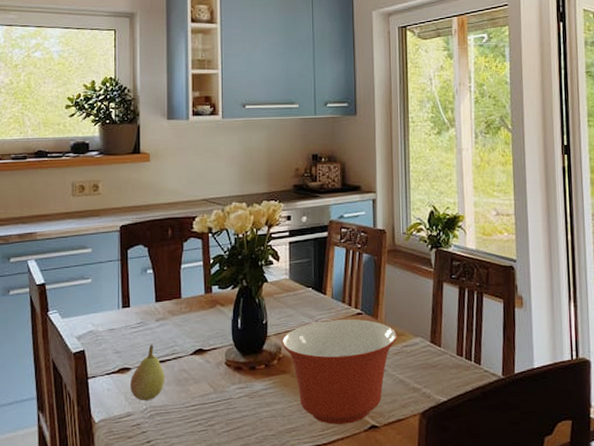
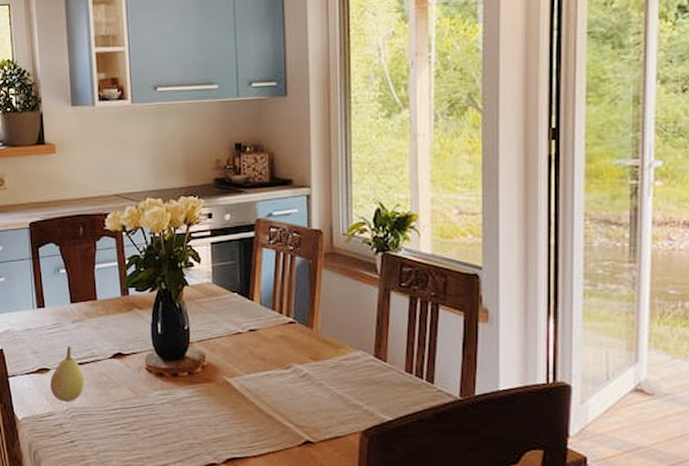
mixing bowl: present [281,319,397,424] -> none [205,327,335,438]

